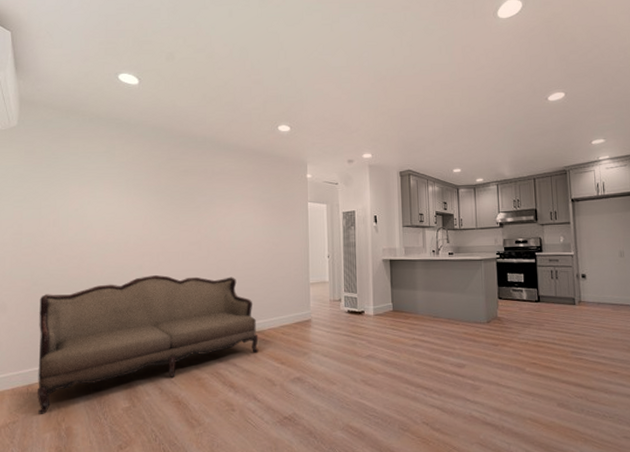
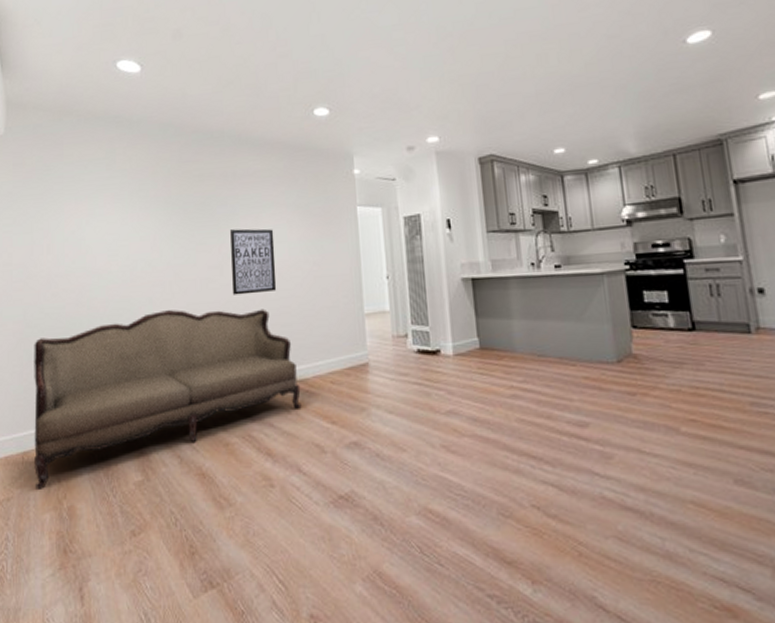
wall art: none [207,214,243,266] -> present [230,228,277,295]

